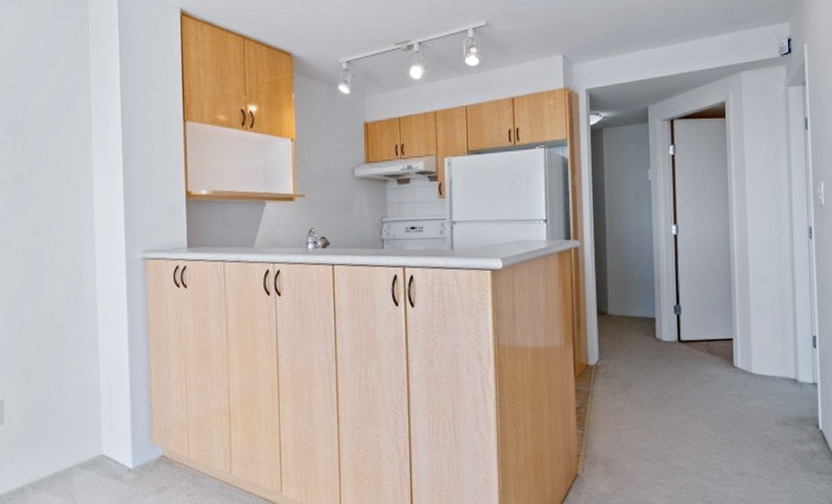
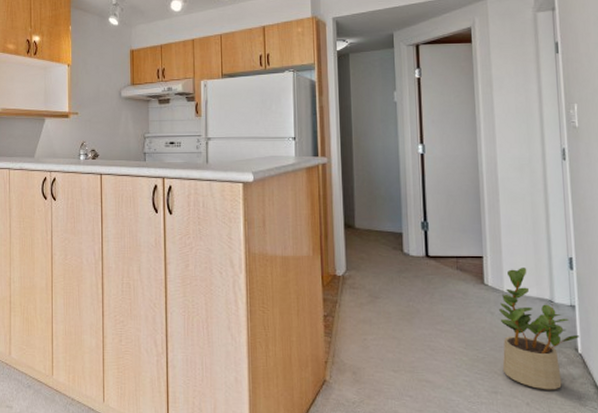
potted plant: none [747,348,820,468] -> present [499,268,579,390]

